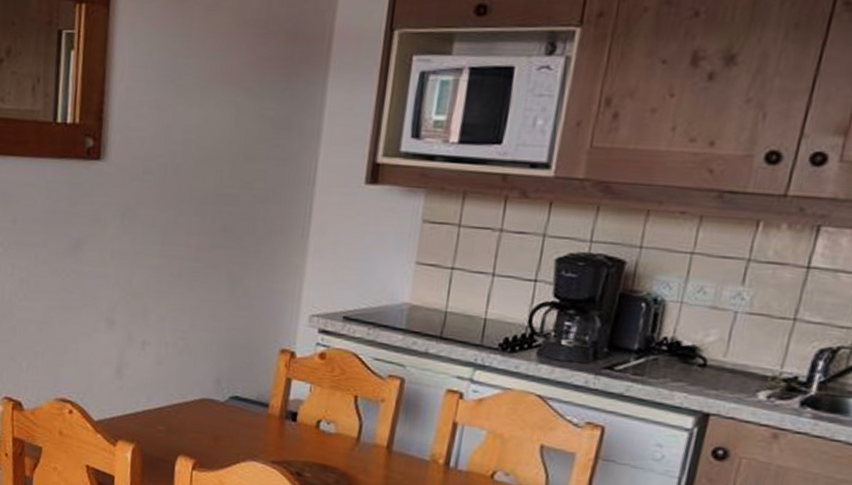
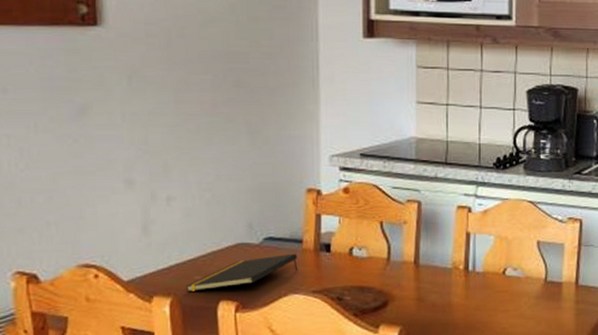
notepad: none [148,416,262,443] -> present [185,253,298,292]

